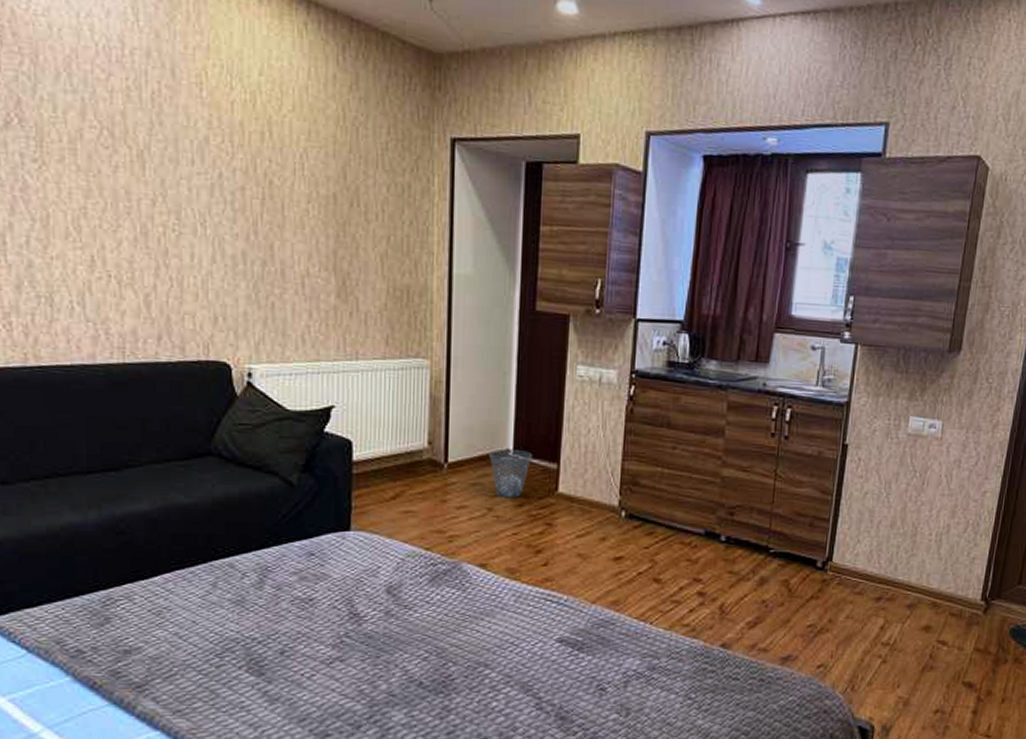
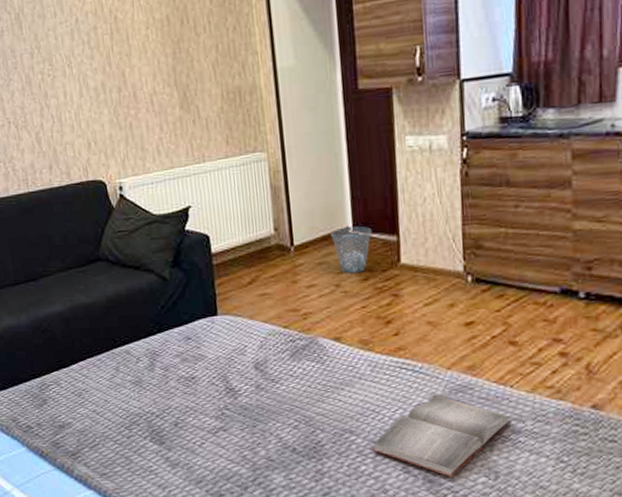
hardback book: none [504,628,648,714] -> present [370,394,512,477]

